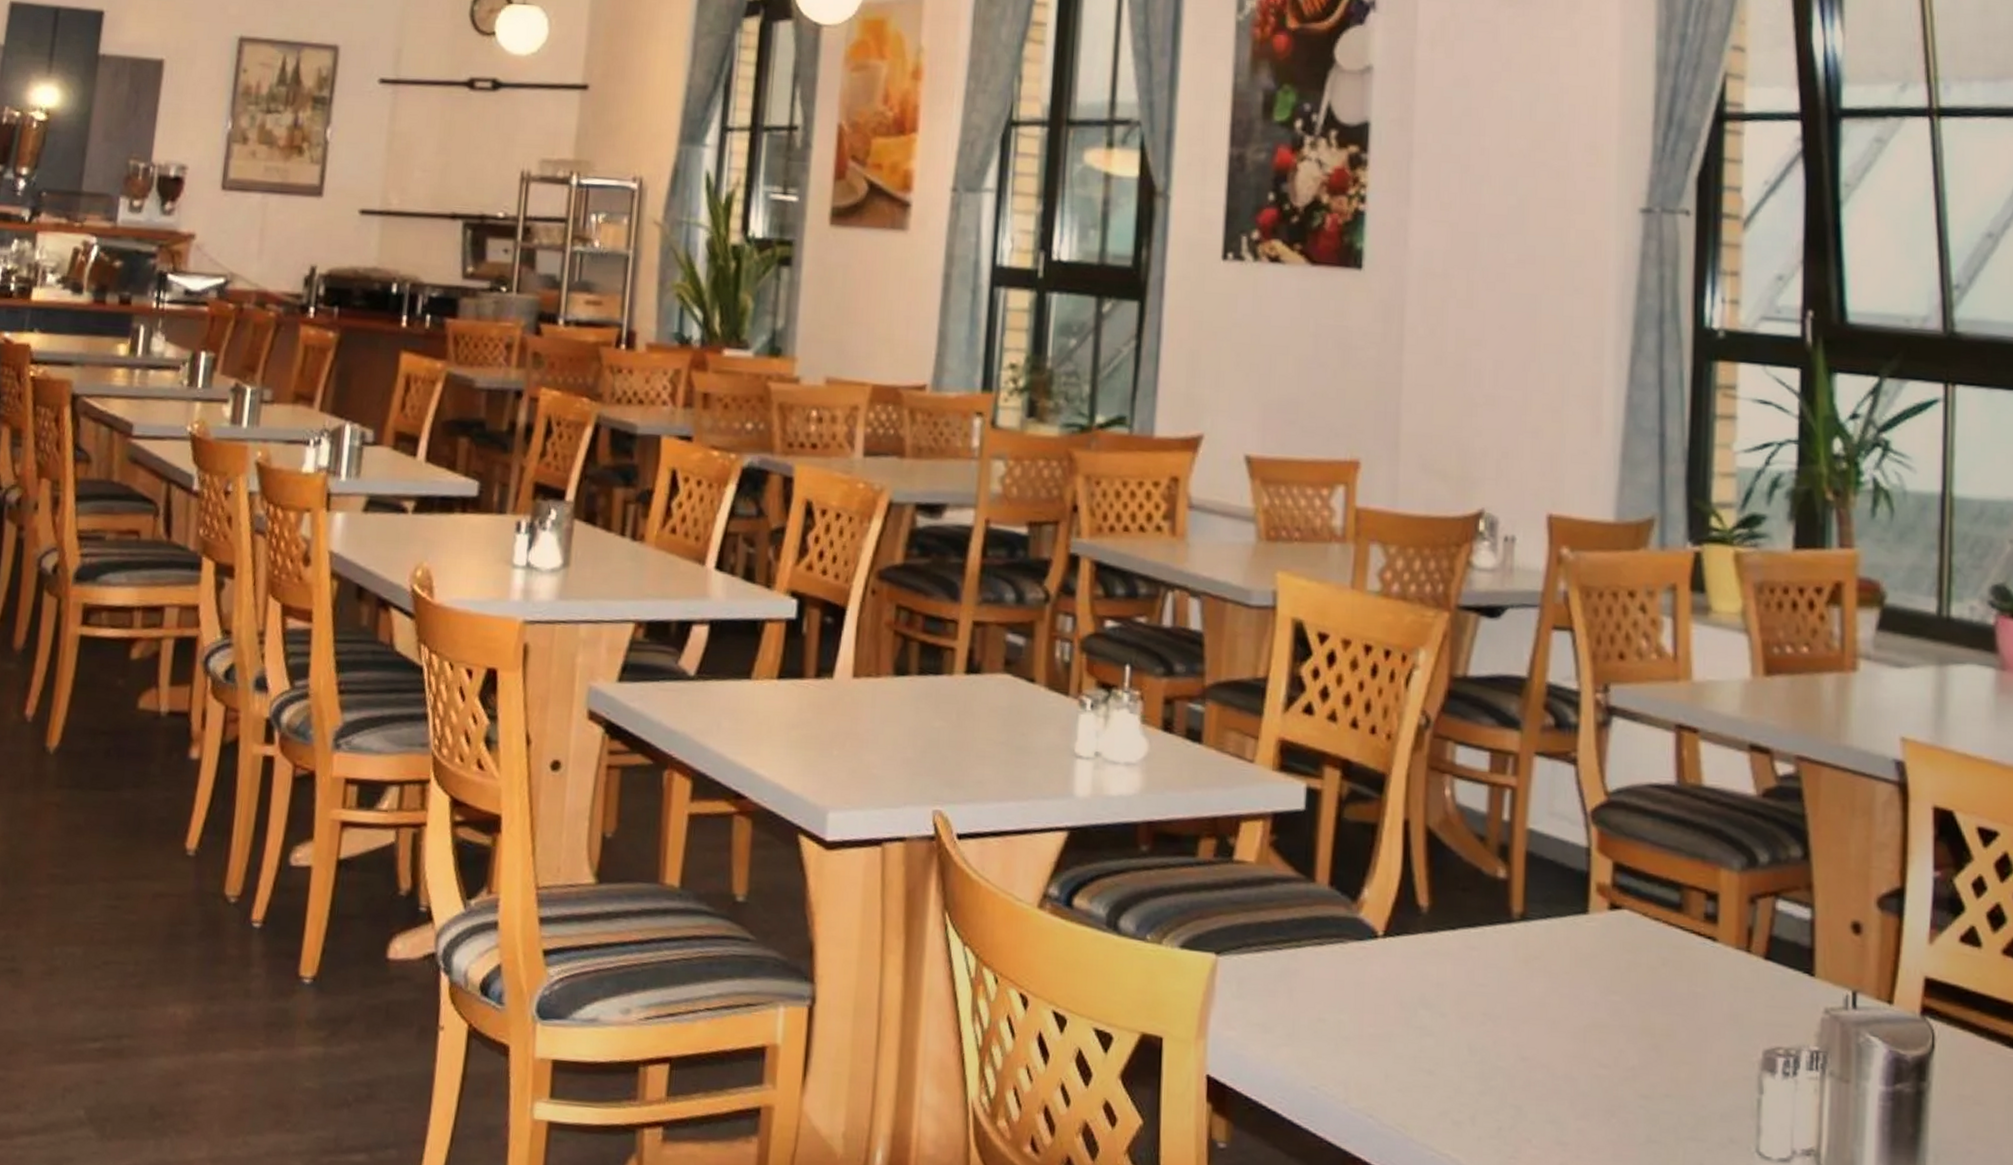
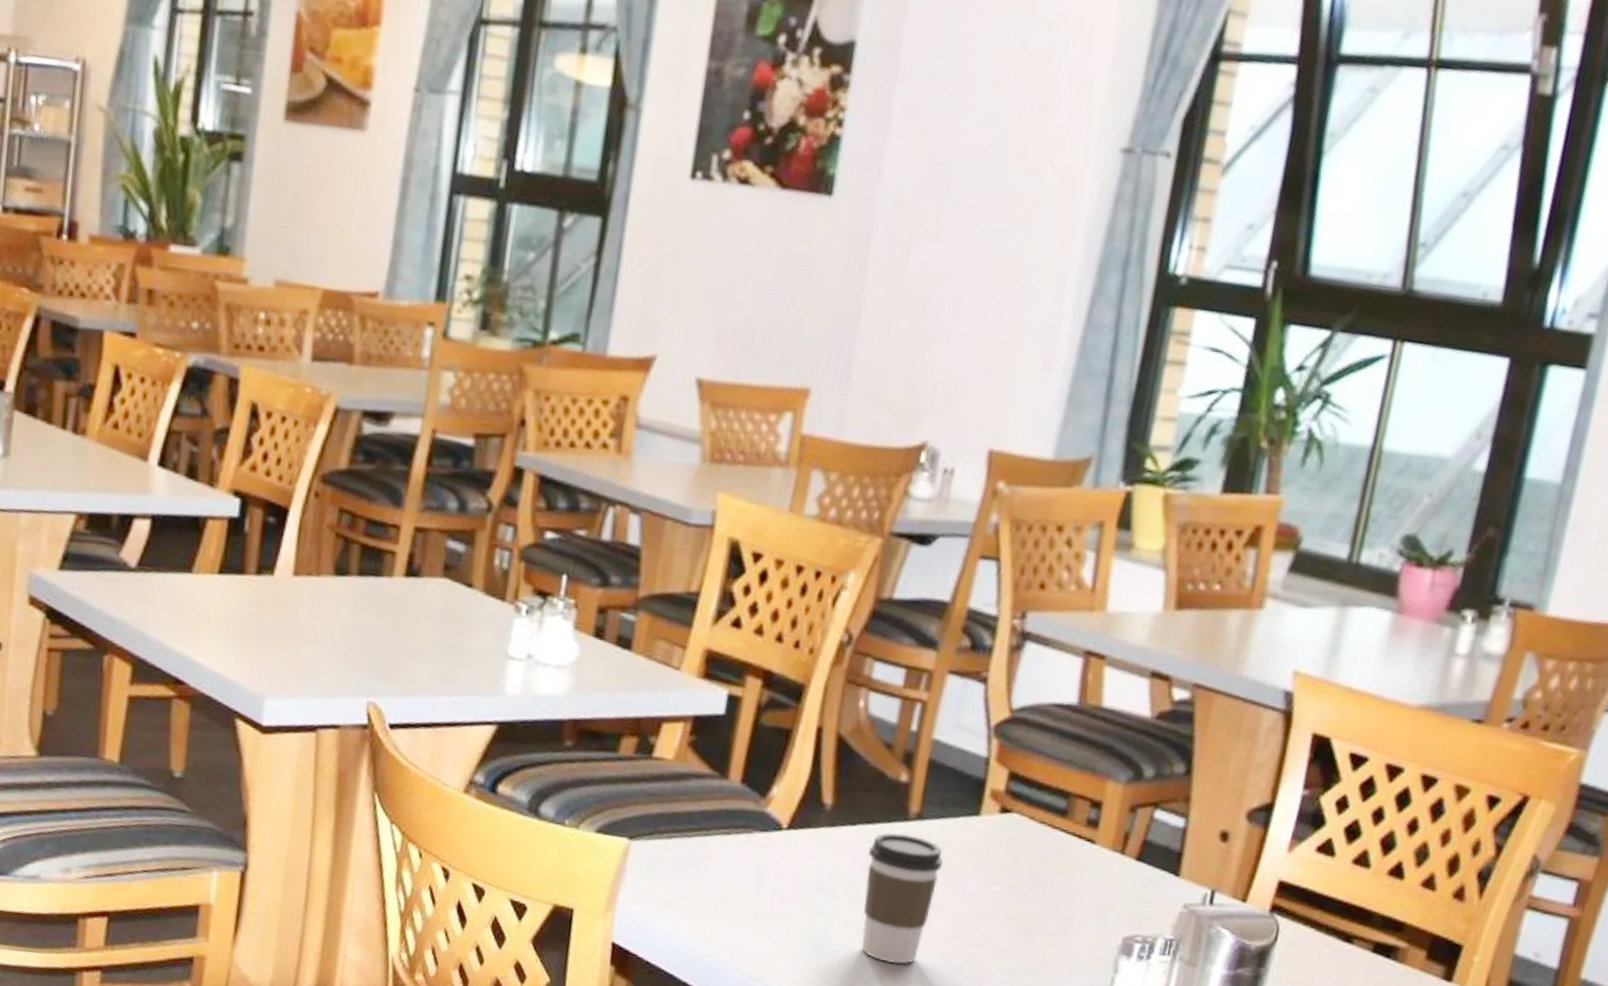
coffee cup: none [1473,936,1555,1091] -> present [862,832,943,964]

